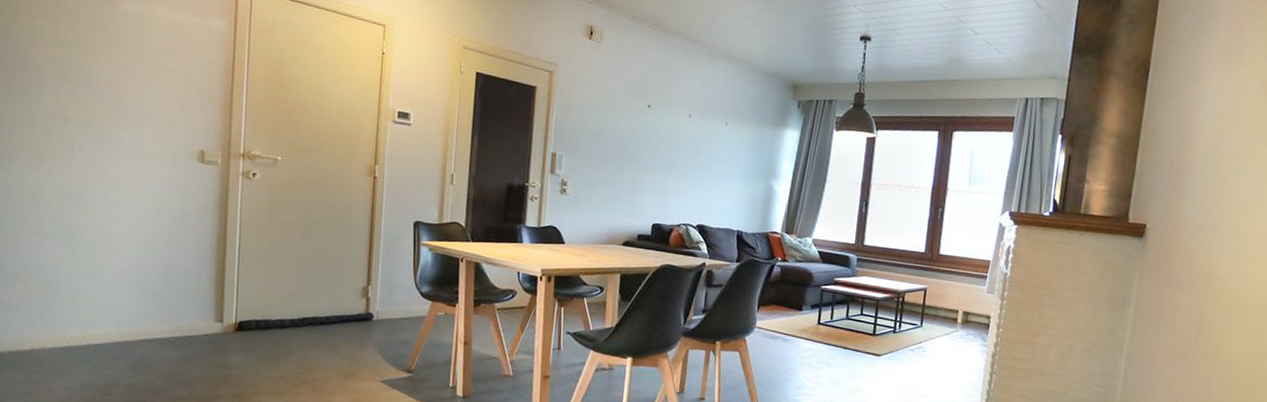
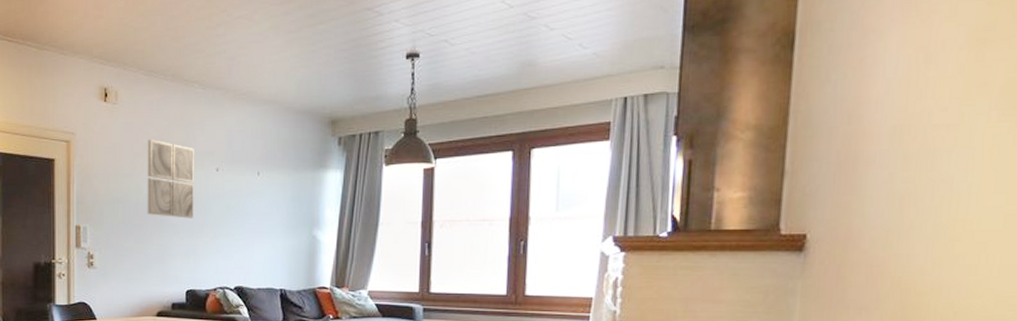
wall art: none [621,80,670,158] -> present [147,139,194,218]

